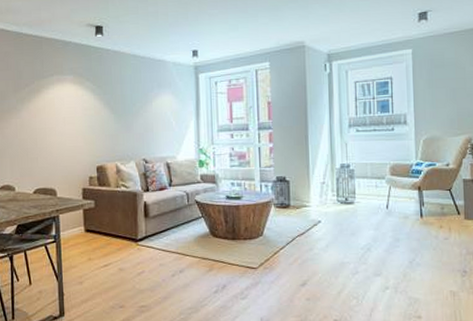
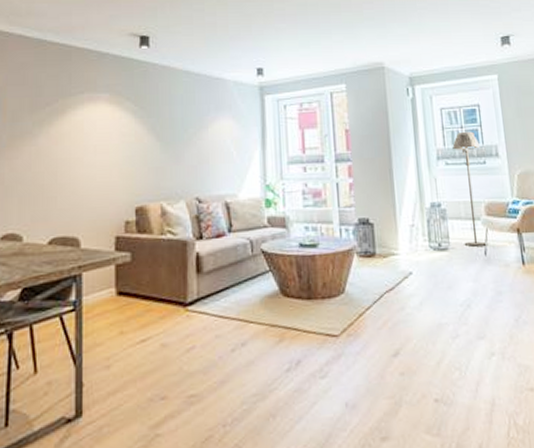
floor lamp: none [364,101,390,201] -> present [452,131,487,247]

